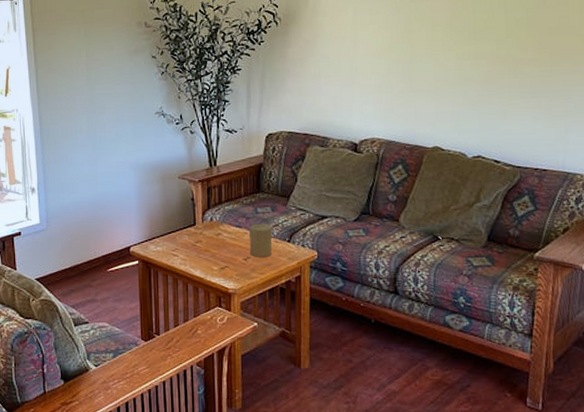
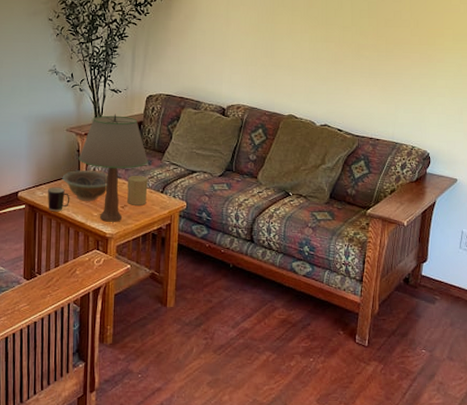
mug: none [161,240,187,267] -> present [47,187,70,212]
decorative bowl: none [176,220,227,254] -> present [62,170,108,201]
table lamp: none [193,156,271,276] -> present [78,113,148,222]

